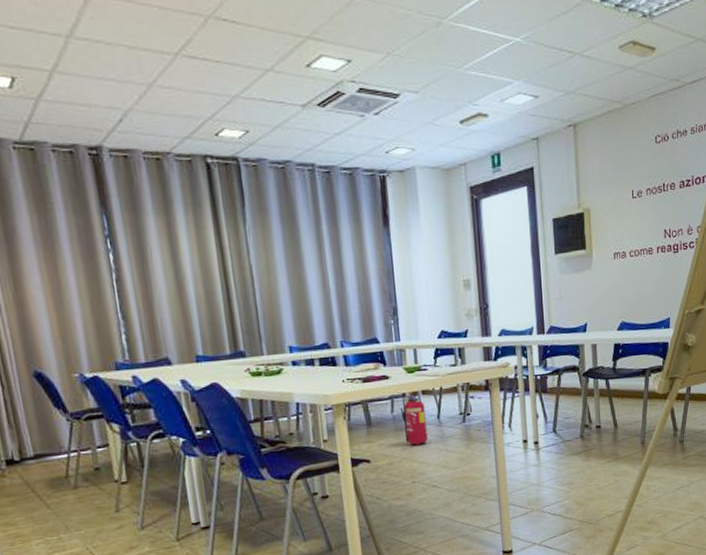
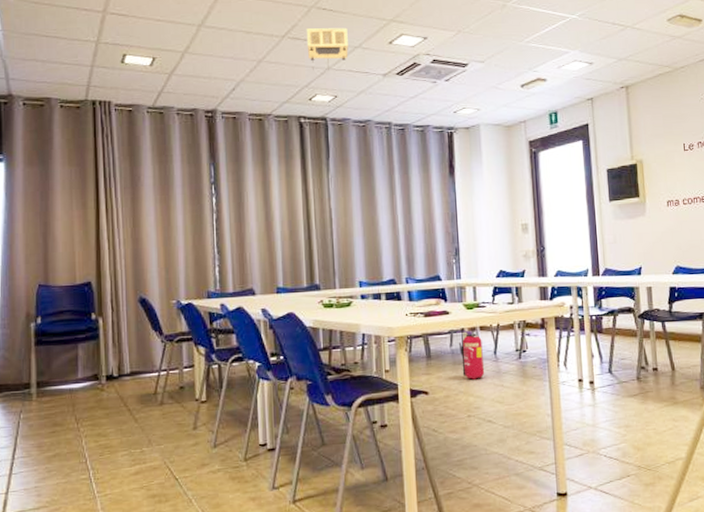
projector: none [204,45,259,100] -> present [306,27,349,71]

